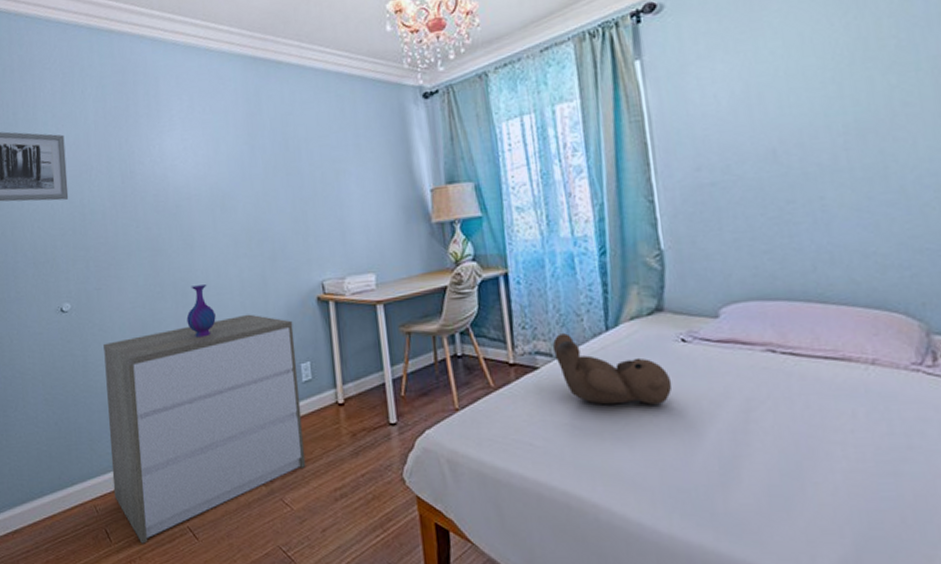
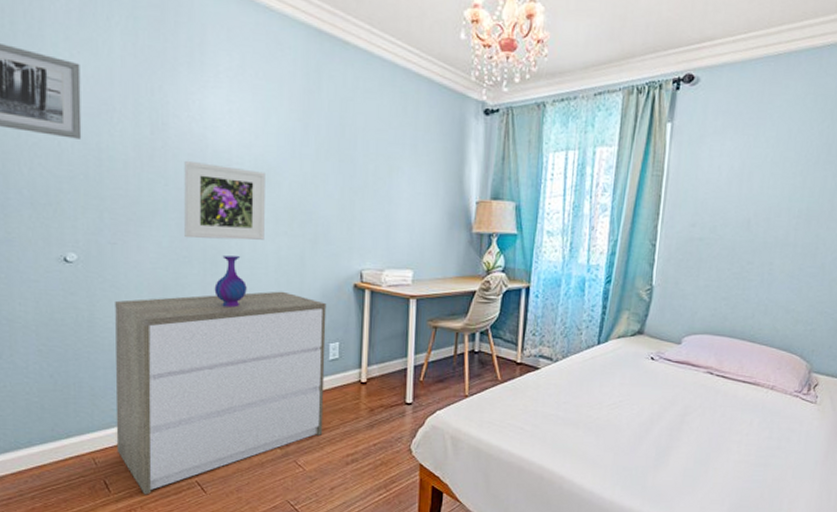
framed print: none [151,199,227,274] -> present [184,160,265,240]
teddy bear: present [553,333,673,405] -> none [554,343,637,405]

